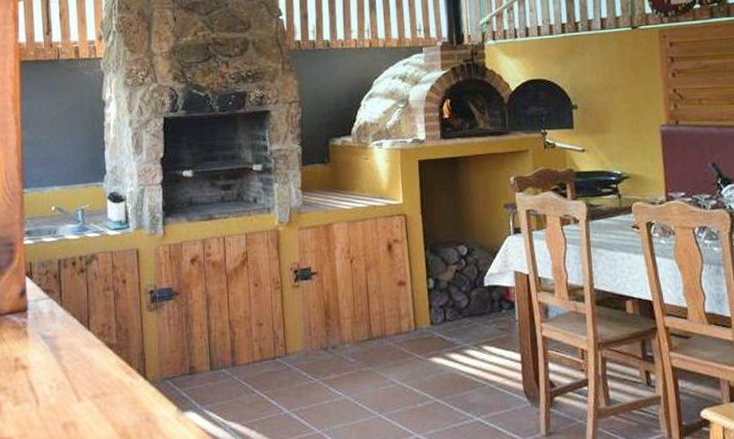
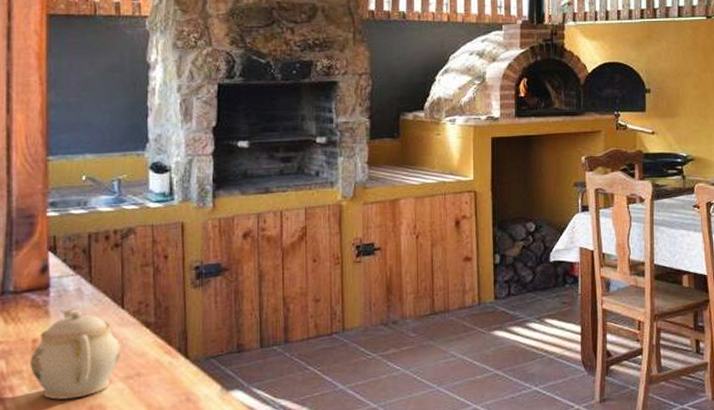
teapot: none [13,331,89,416] -> present [30,309,122,400]

